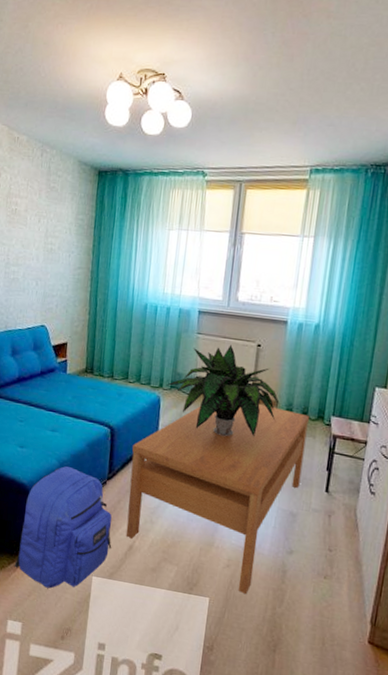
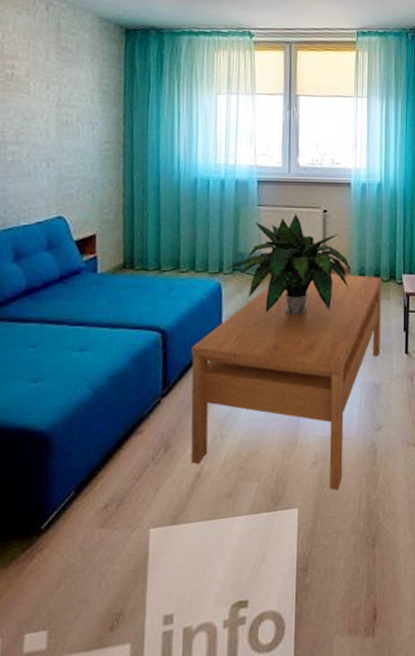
backpack: present [14,466,112,589] -> none [31,393,173,567]

